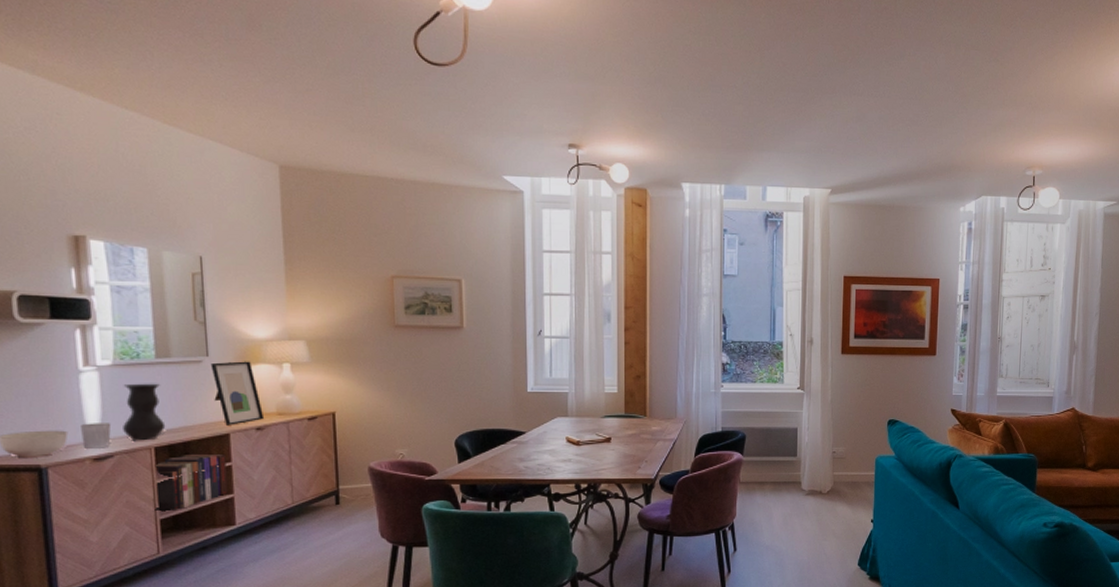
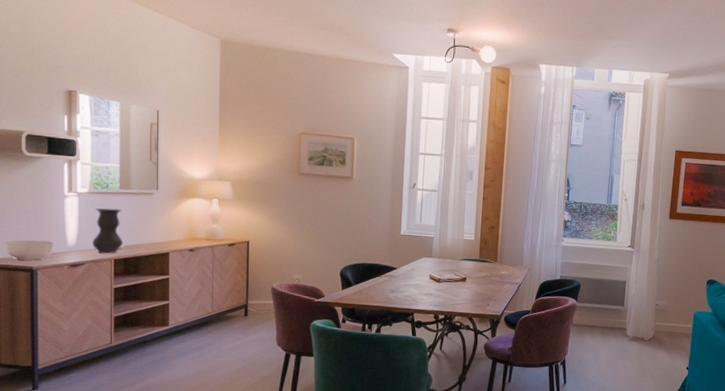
candle holder: present [81,423,112,448] -> none [63,237,85,257]
books: present [152,453,228,512] -> none [108,266,165,311]
picture frame: present [210,361,265,425] -> none [159,195,196,246]

